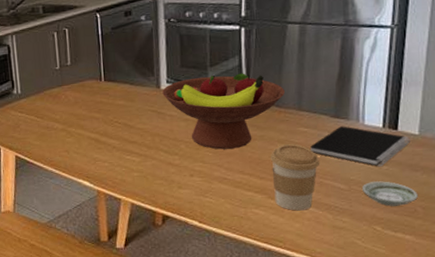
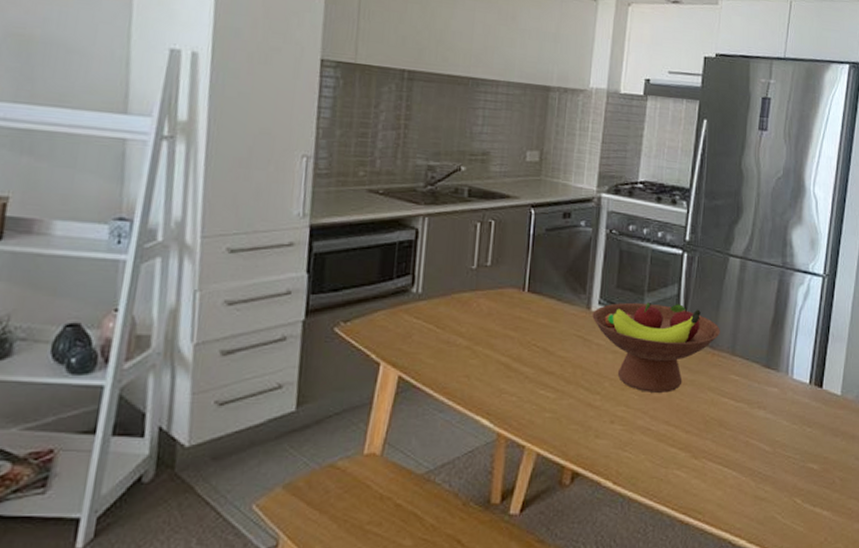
coffee cup: present [271,144,320,211] -> none [698,393,748,475]
notebook: present [311,126,410,167] -> none [740,378,833,429]
saucer: present [361,181,418,206] -> none [785,445,837,475]

